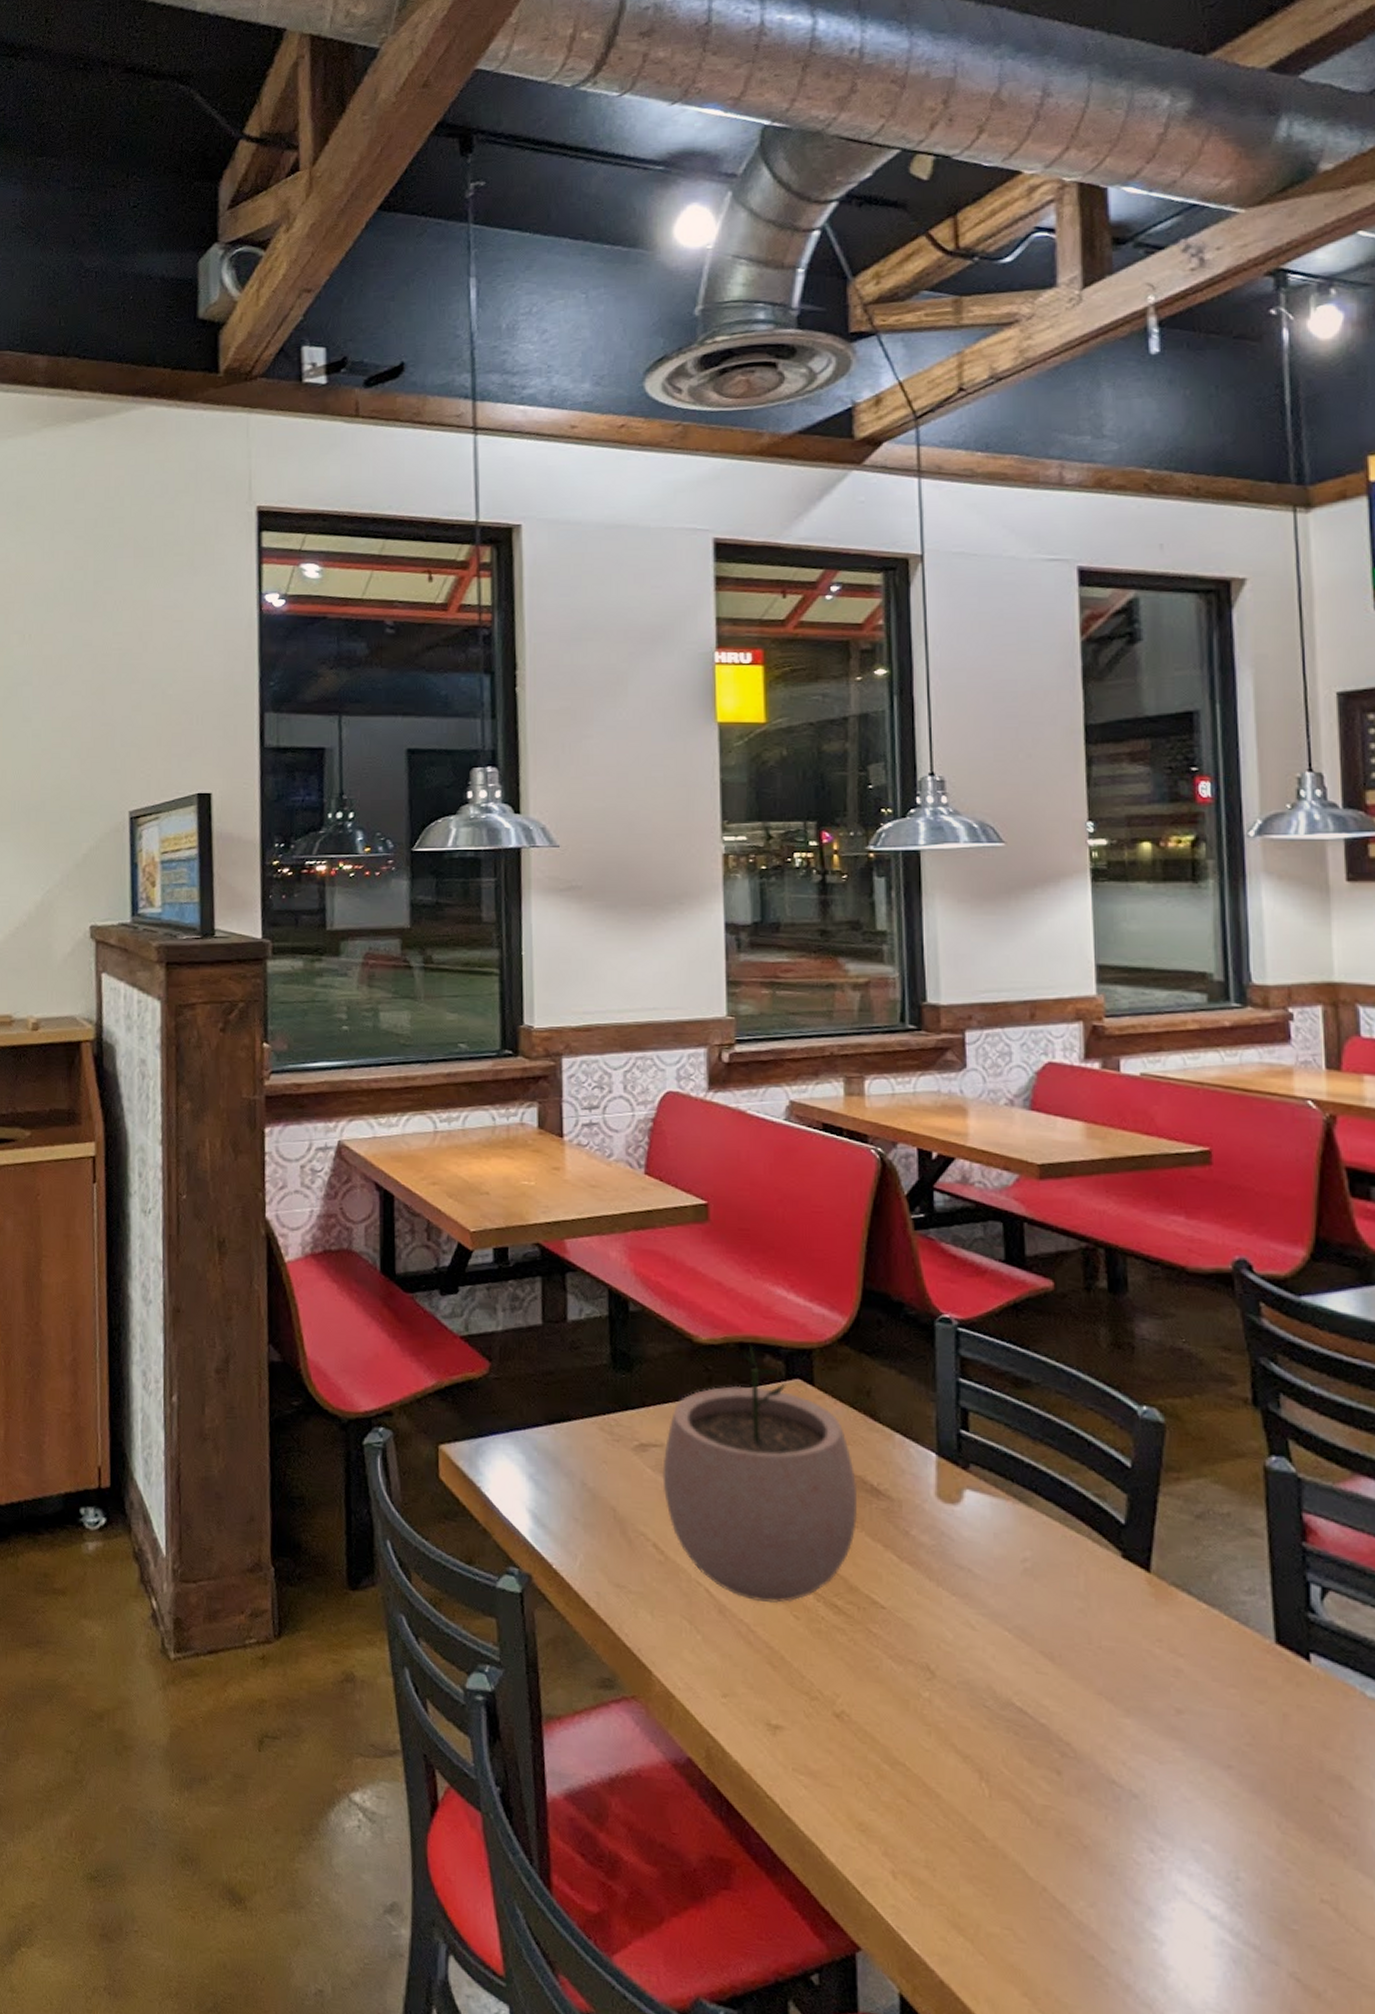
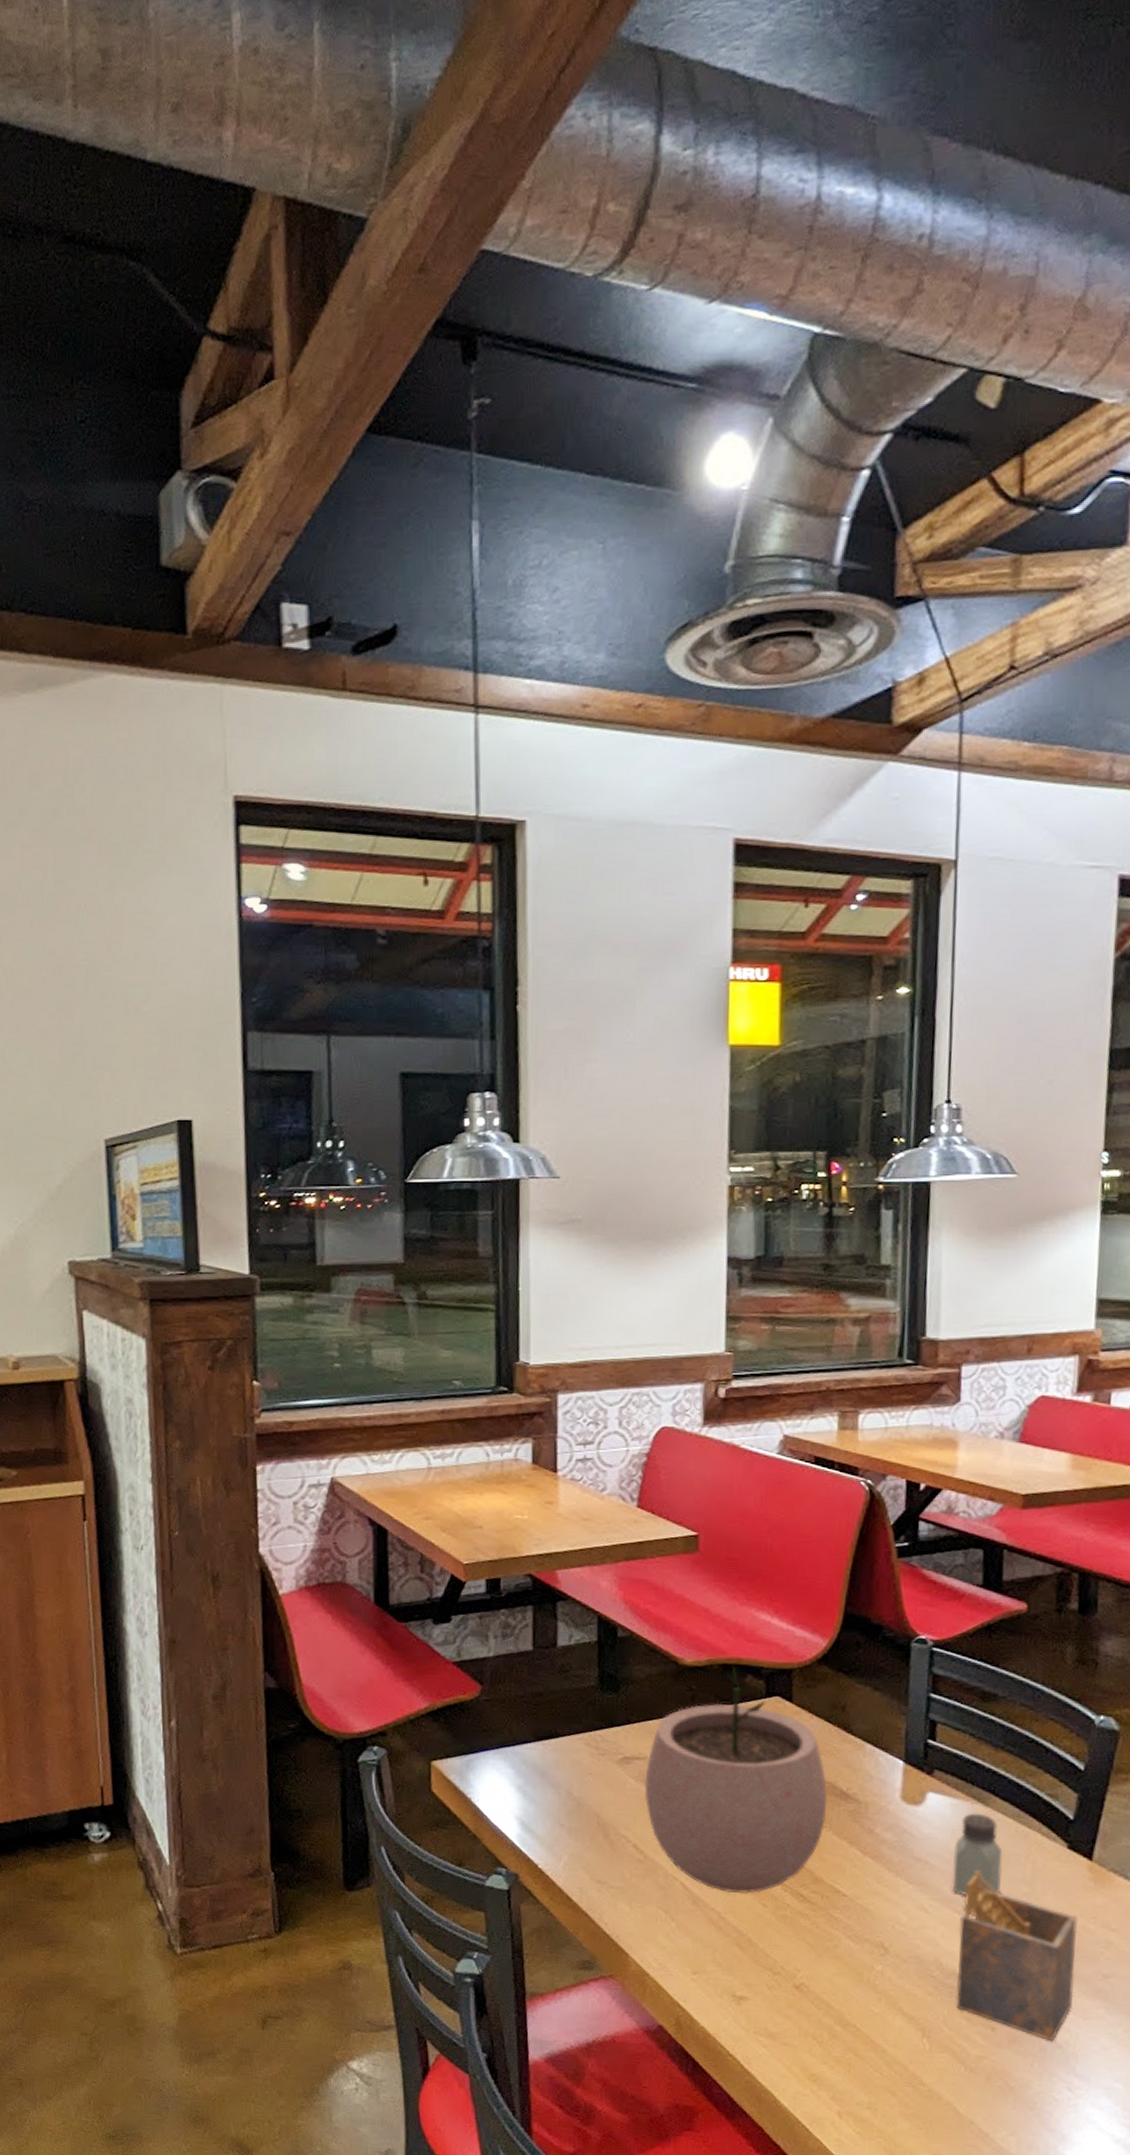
saltshaker: none [999,1514,1052,1612] -> present [952,1813,1003,1896]
napkin holder: none [1011,1581,1146,1790] -> present [956,1870,1078,2042]

